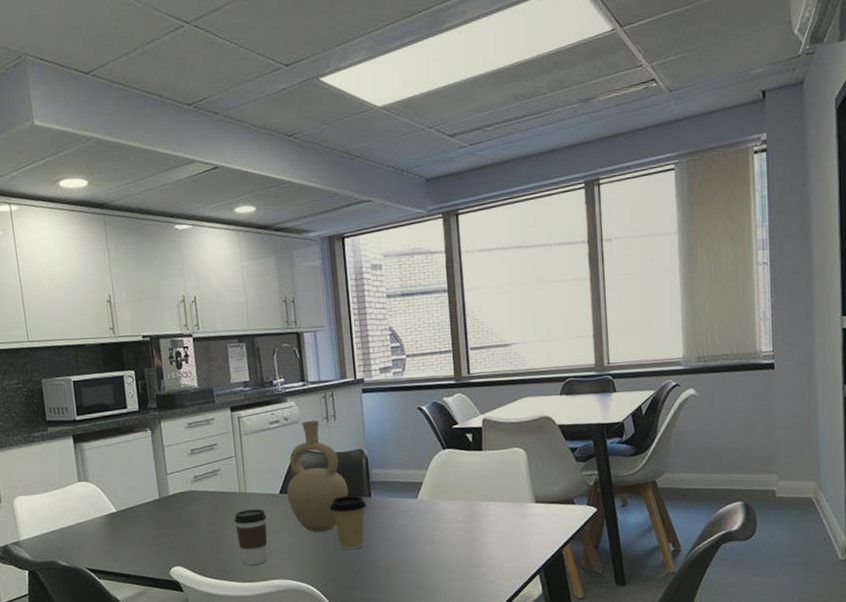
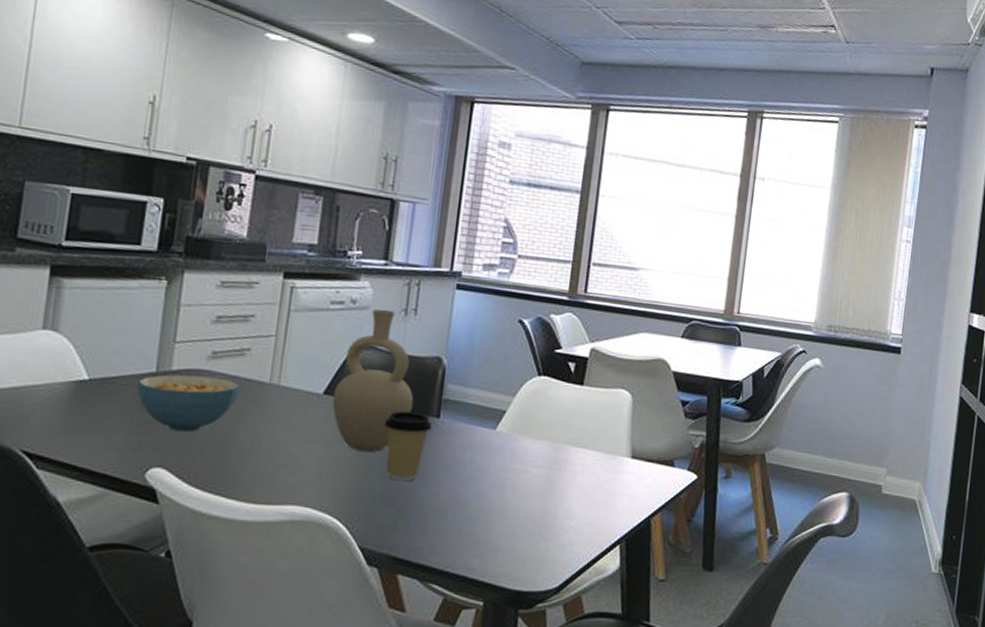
cereal bowl: none [148,494,220,539] -> present [137,374,240,432]
coffee cup: present [234,509,267,565] -> none [252,407,299,482]

